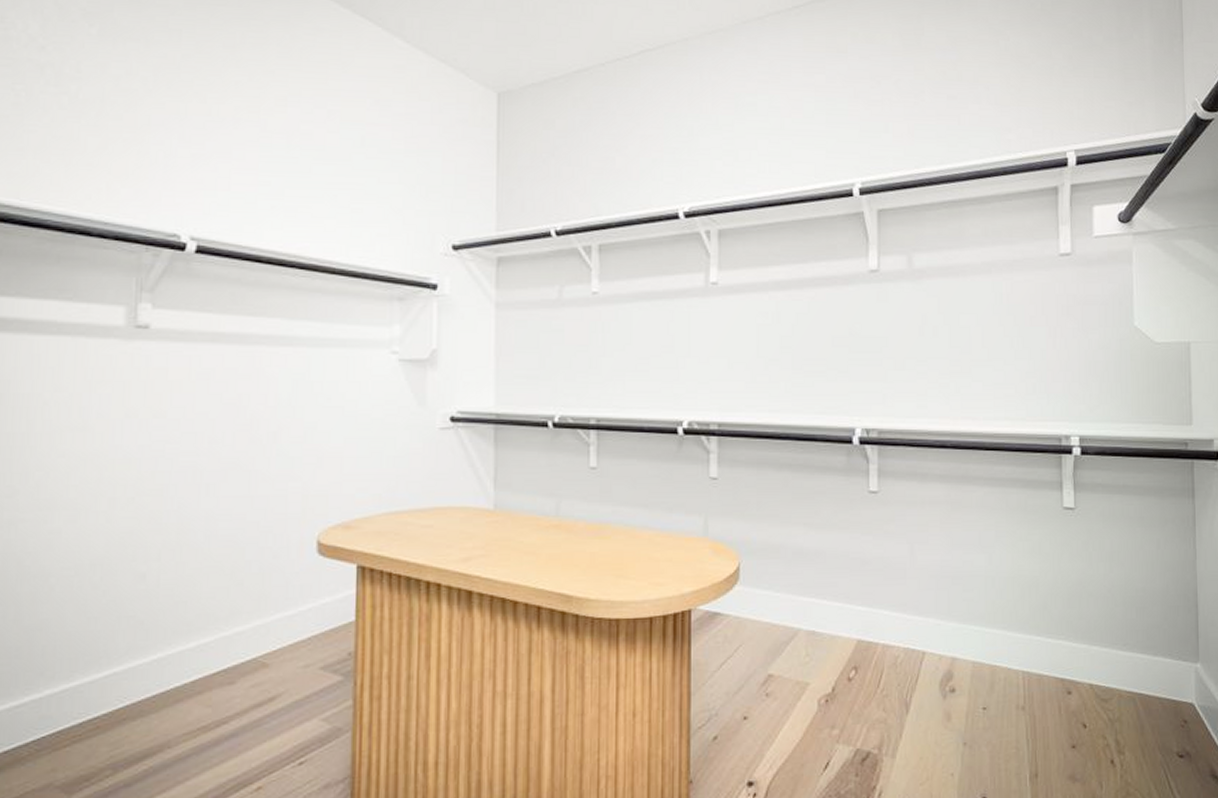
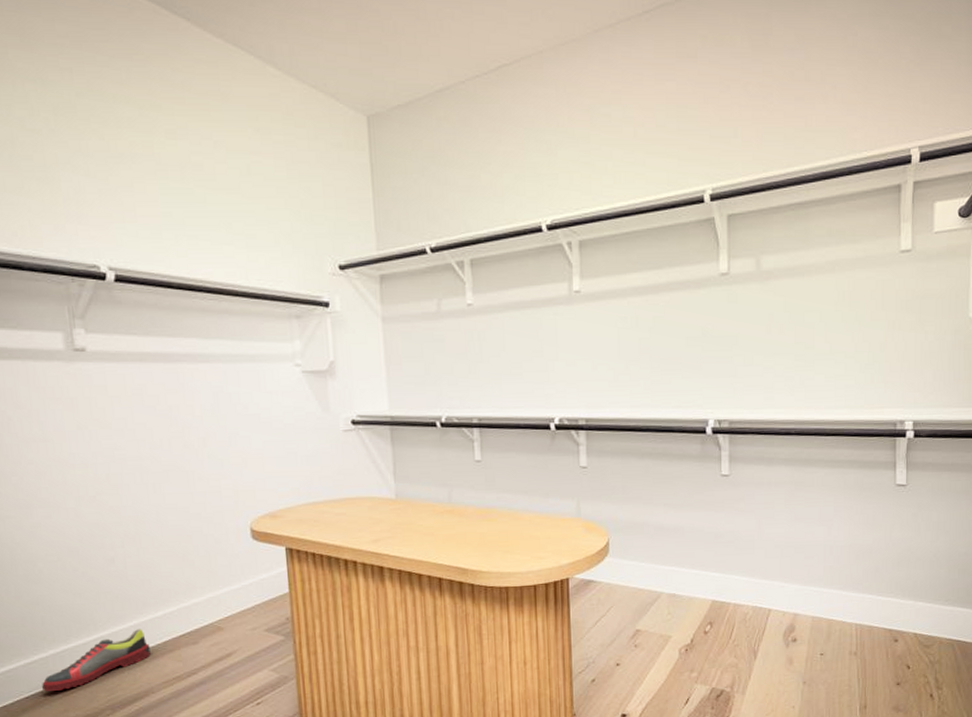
shoe: none [26,664,174,744] -> present [41,629,151,691]

